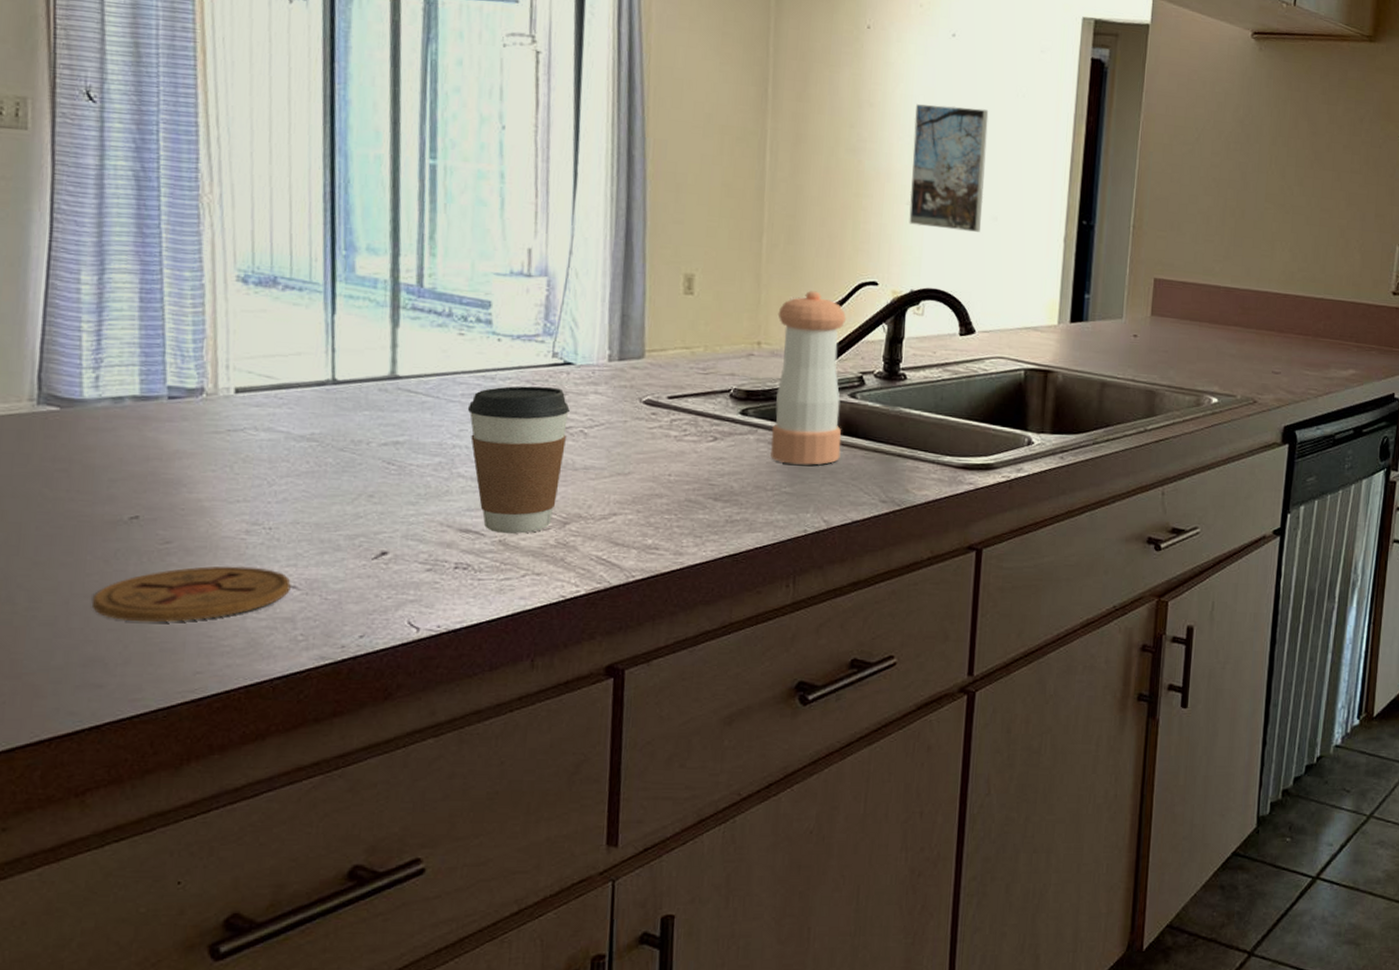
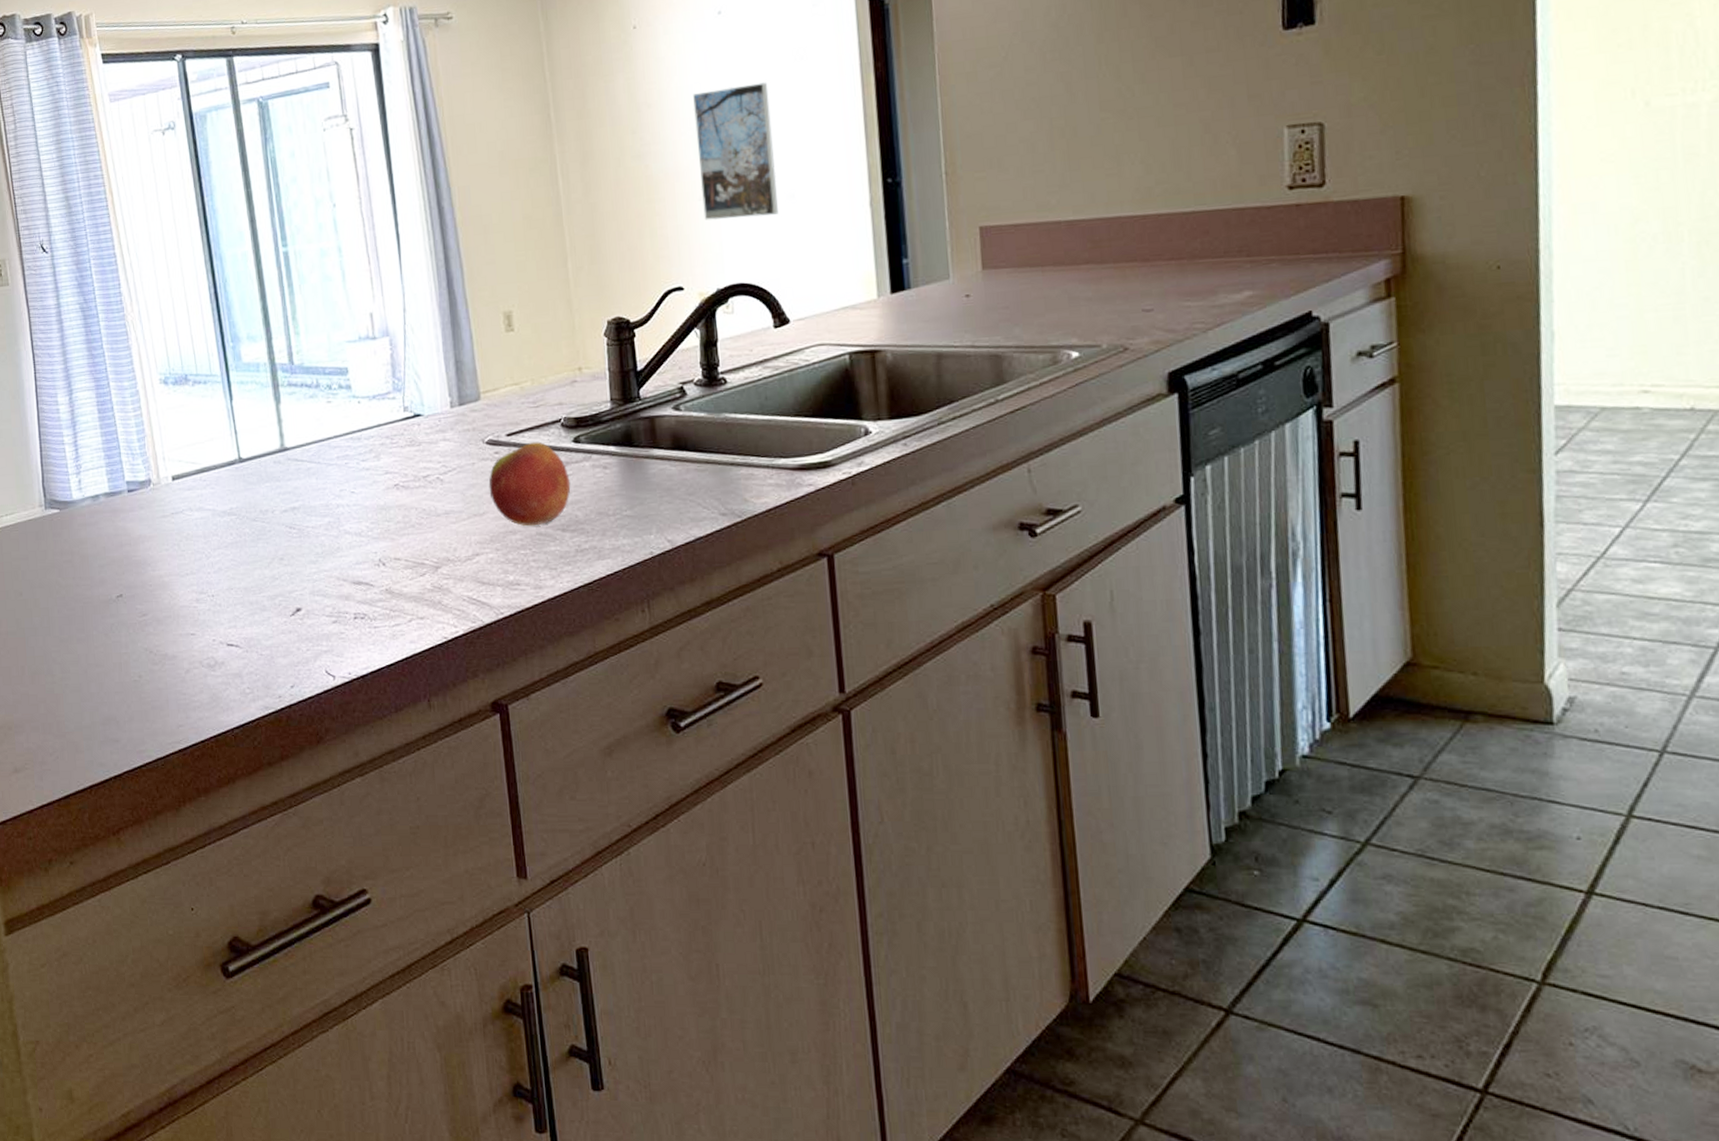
coaster: present [91,566,291,623] -> none [101,630,235,685]
coffee cup: present [467,386,570,534] -> none [343,440,427,582]
apple: none [638,408,731,492] -> present [488,441,571,527]
pepper shaker: present [771,290,847,465] -> none [592,307,674,486]

